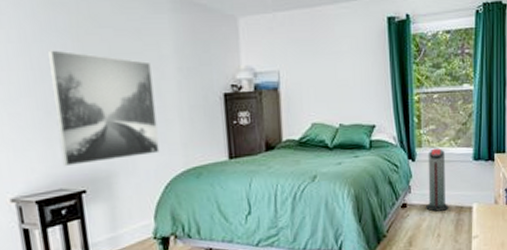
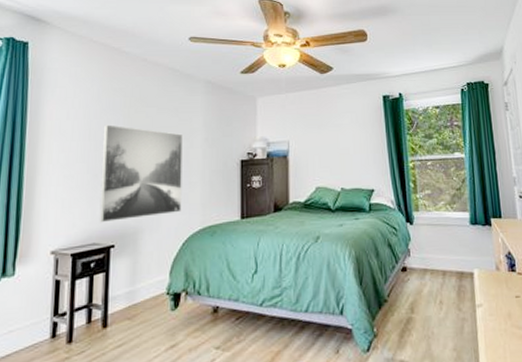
air purifier: present [426,148,449,212] -> none [425,212,450,277]

